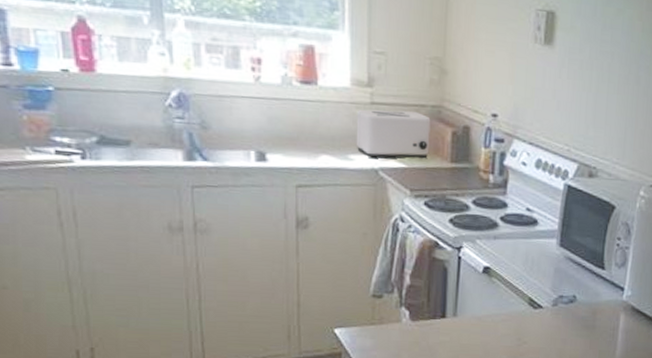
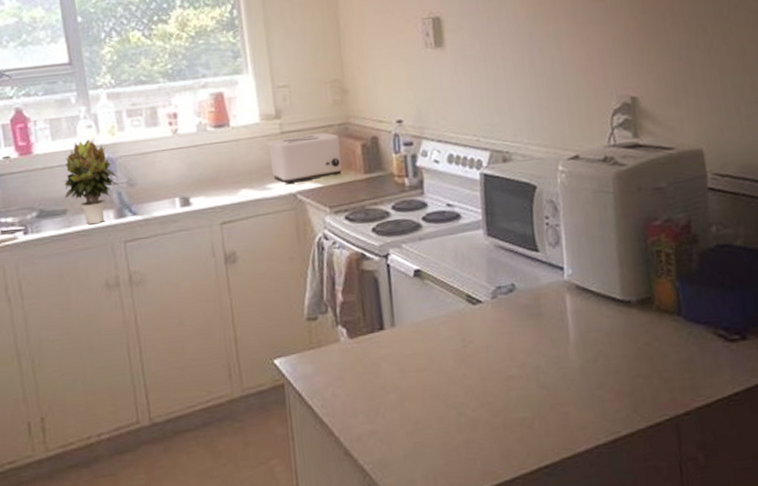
potted plant: none [129,68,191,163] -> present [63,139,119,225]

